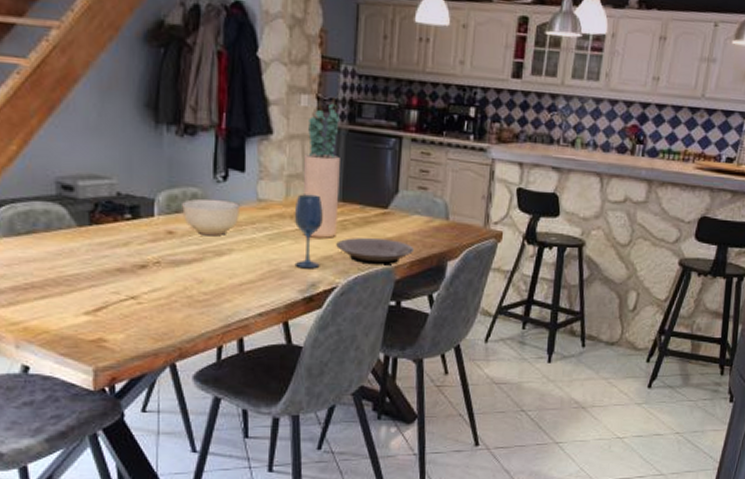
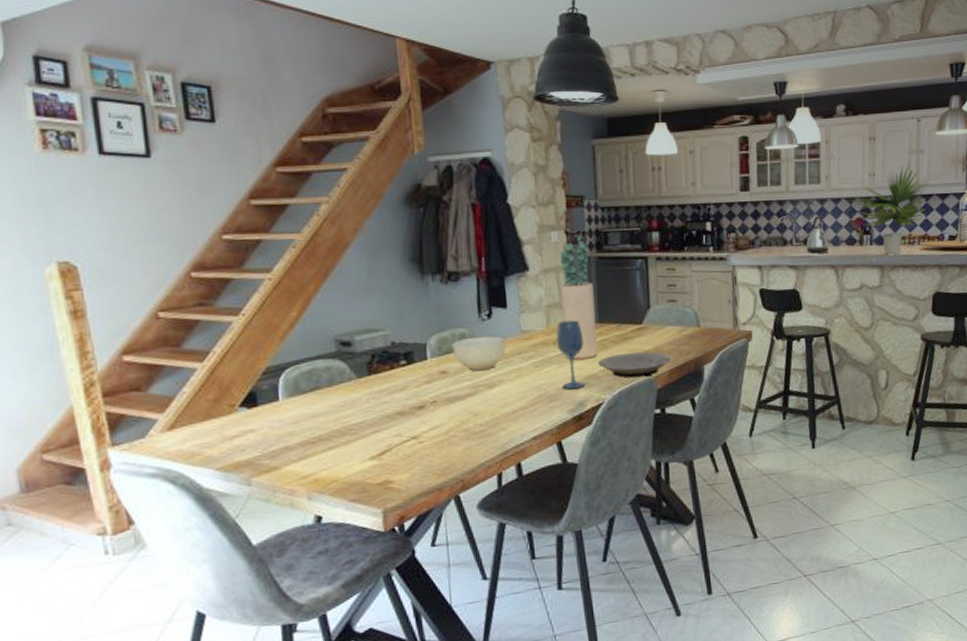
kettle: none [573,116,599,159] -> present [805,216,830,255]
plant: none [627,68,717,171] -> present [849,160,930,255]

